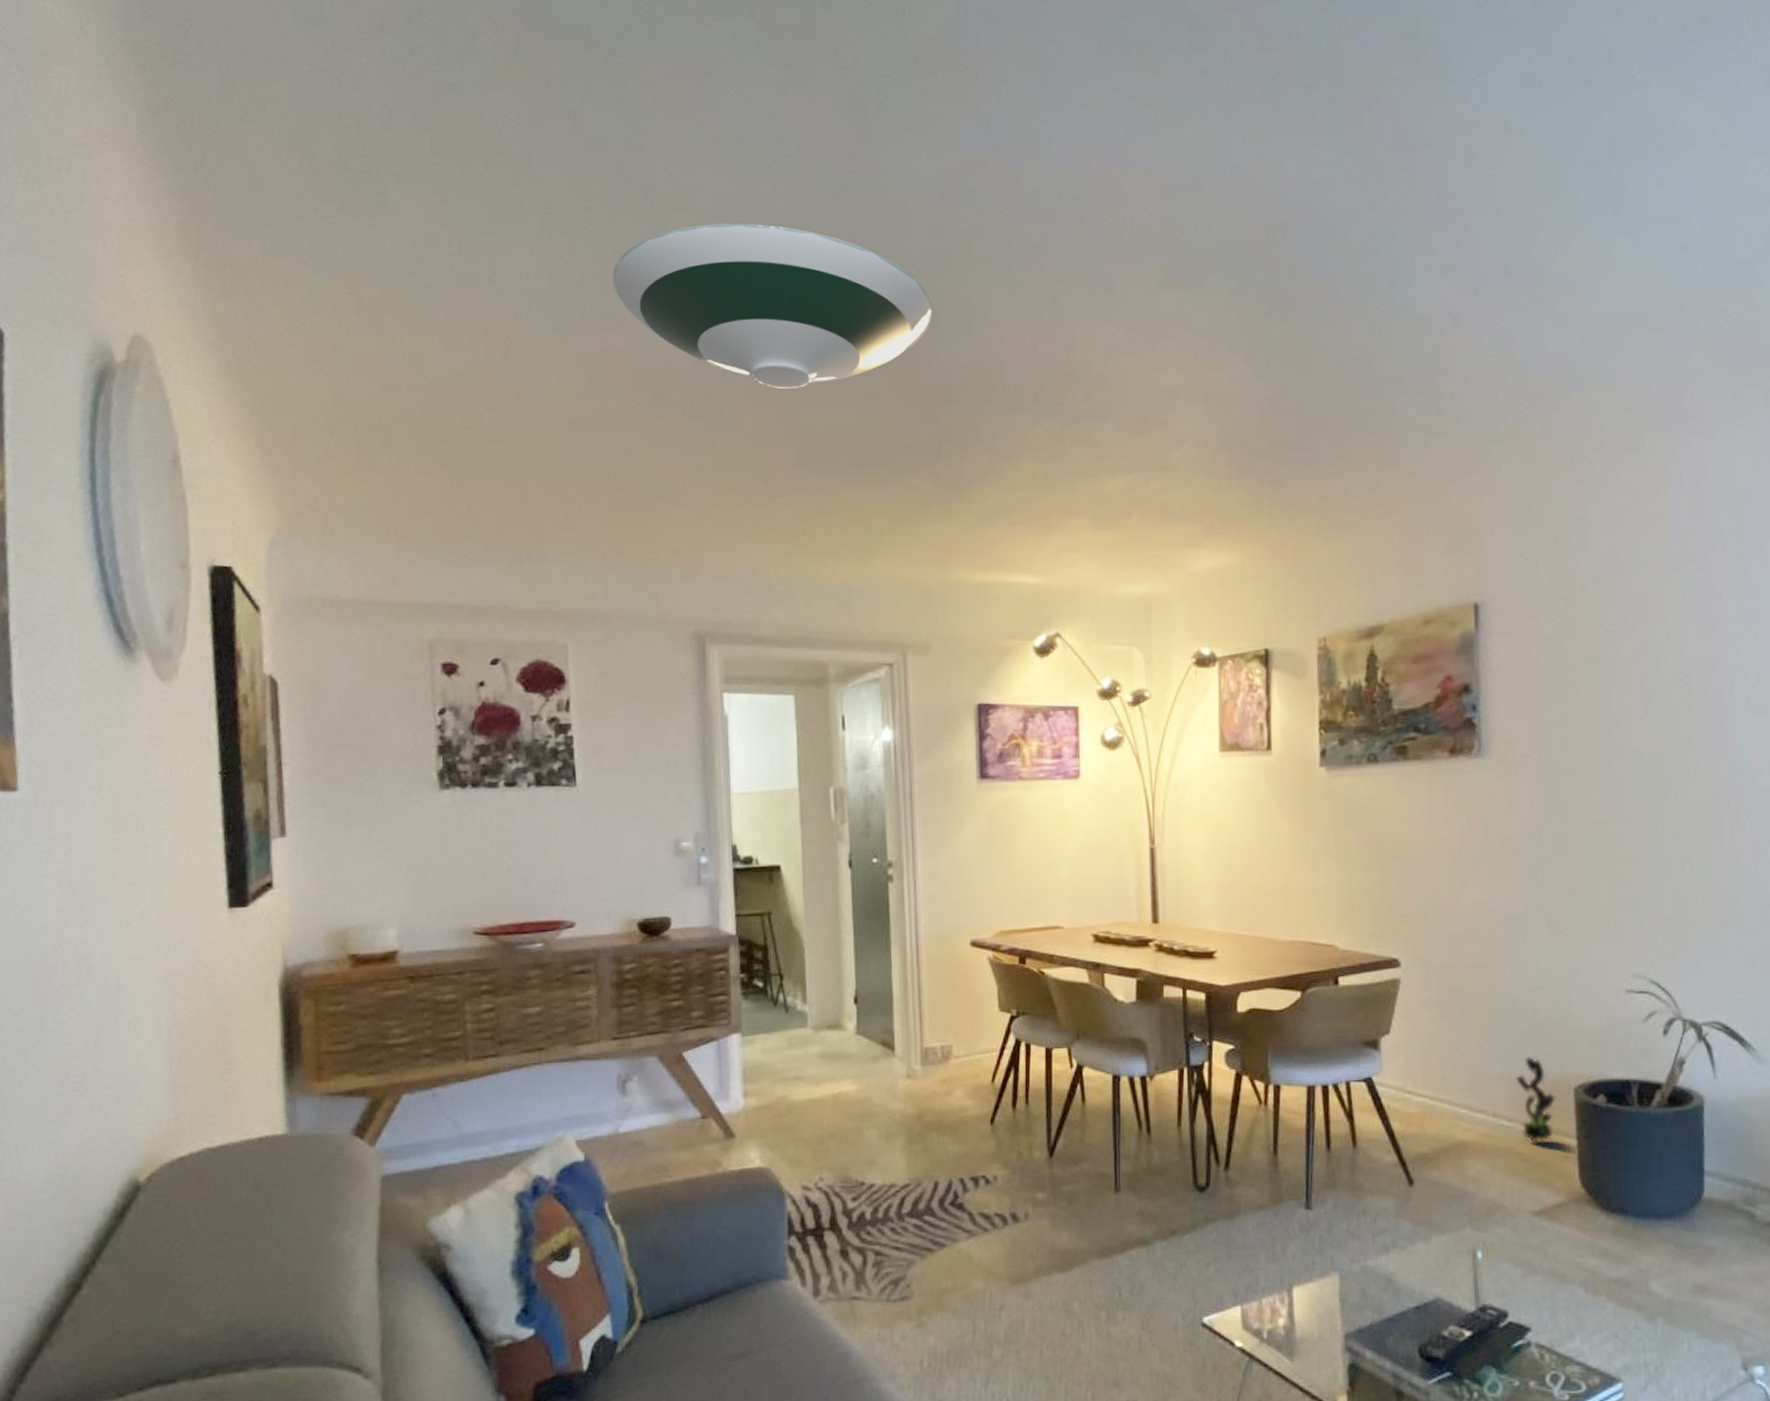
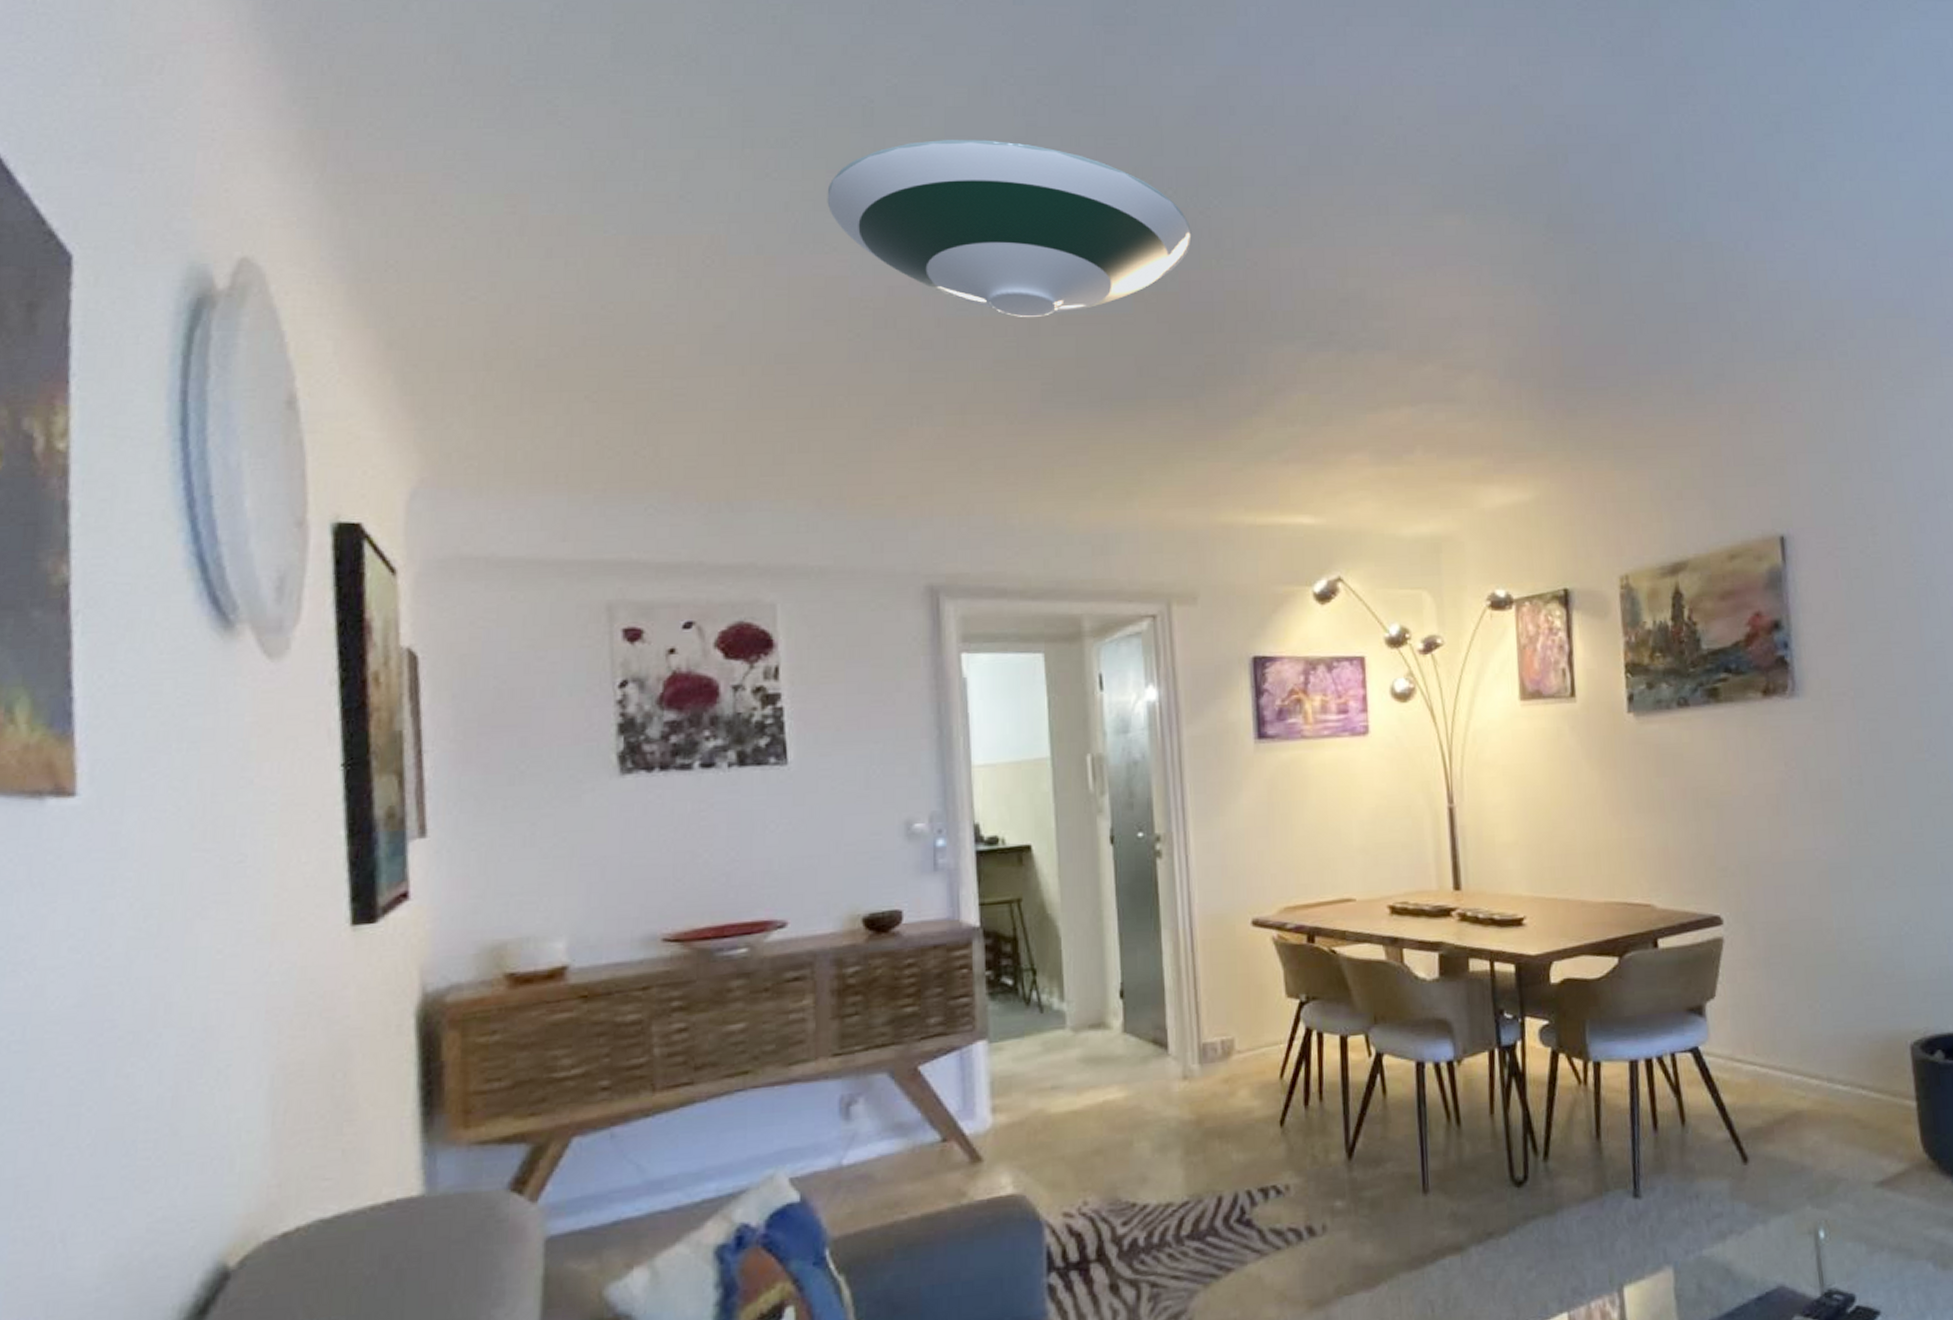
decorative plant: present [1516,1057,1556,1143] -> none [1849,1014,1892,1107]

